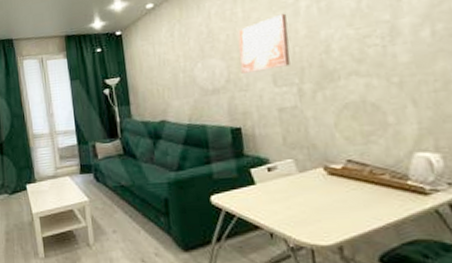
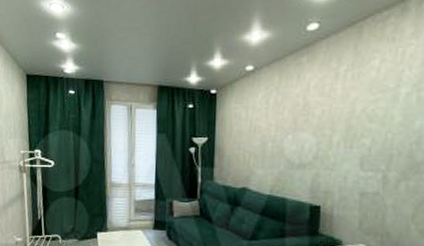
wall art: present [237,13,290,74] -> none [330,97,386,153]

